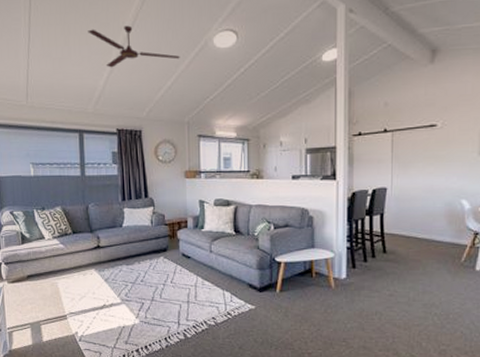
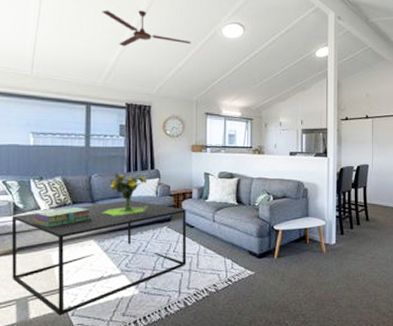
coffee table: none [20,230,185,340] -> present [11,200,187,316]
stack of books: none [39,236,91,256] -> present [33,206,92,228]
bouquet: none [100,201,145,246] -> present [102,172,149,216]

